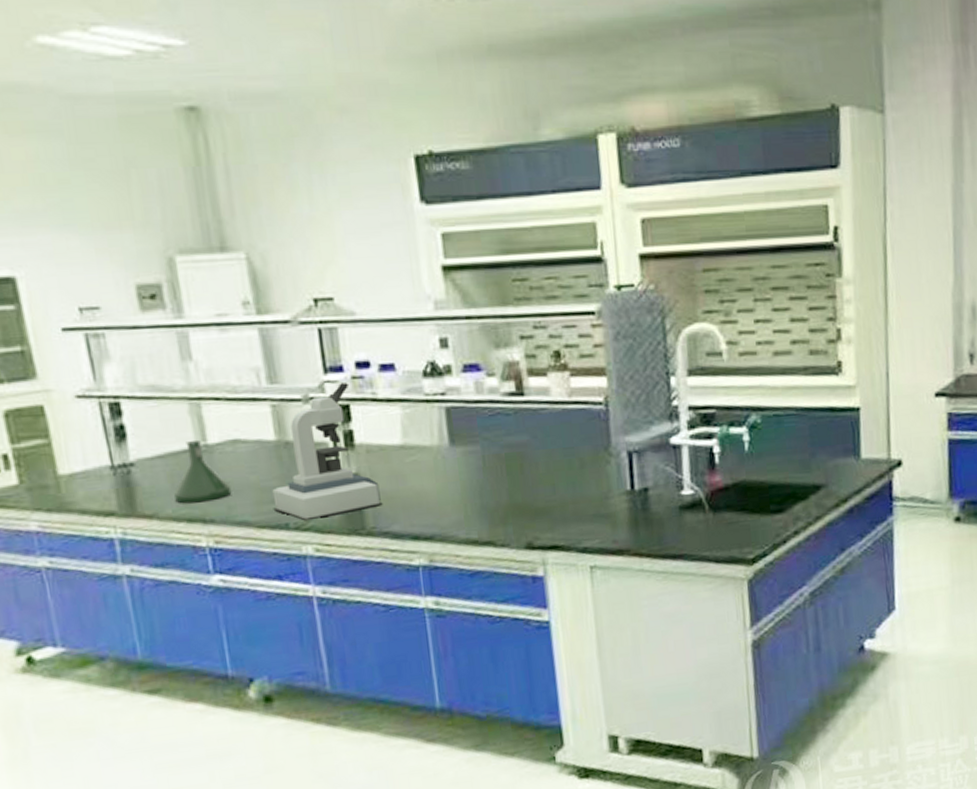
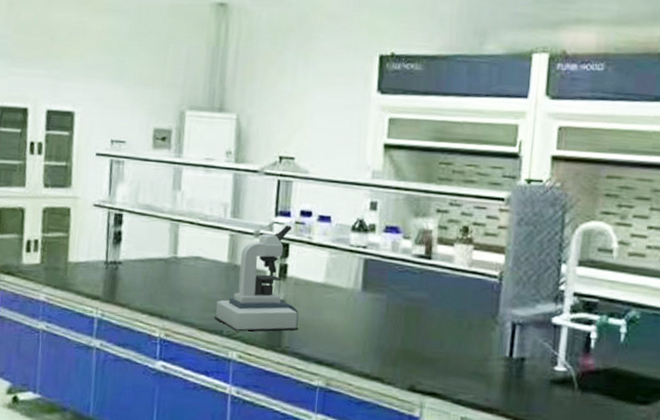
flask: present [174,439,232,504] -> none [144,251,187,302]

